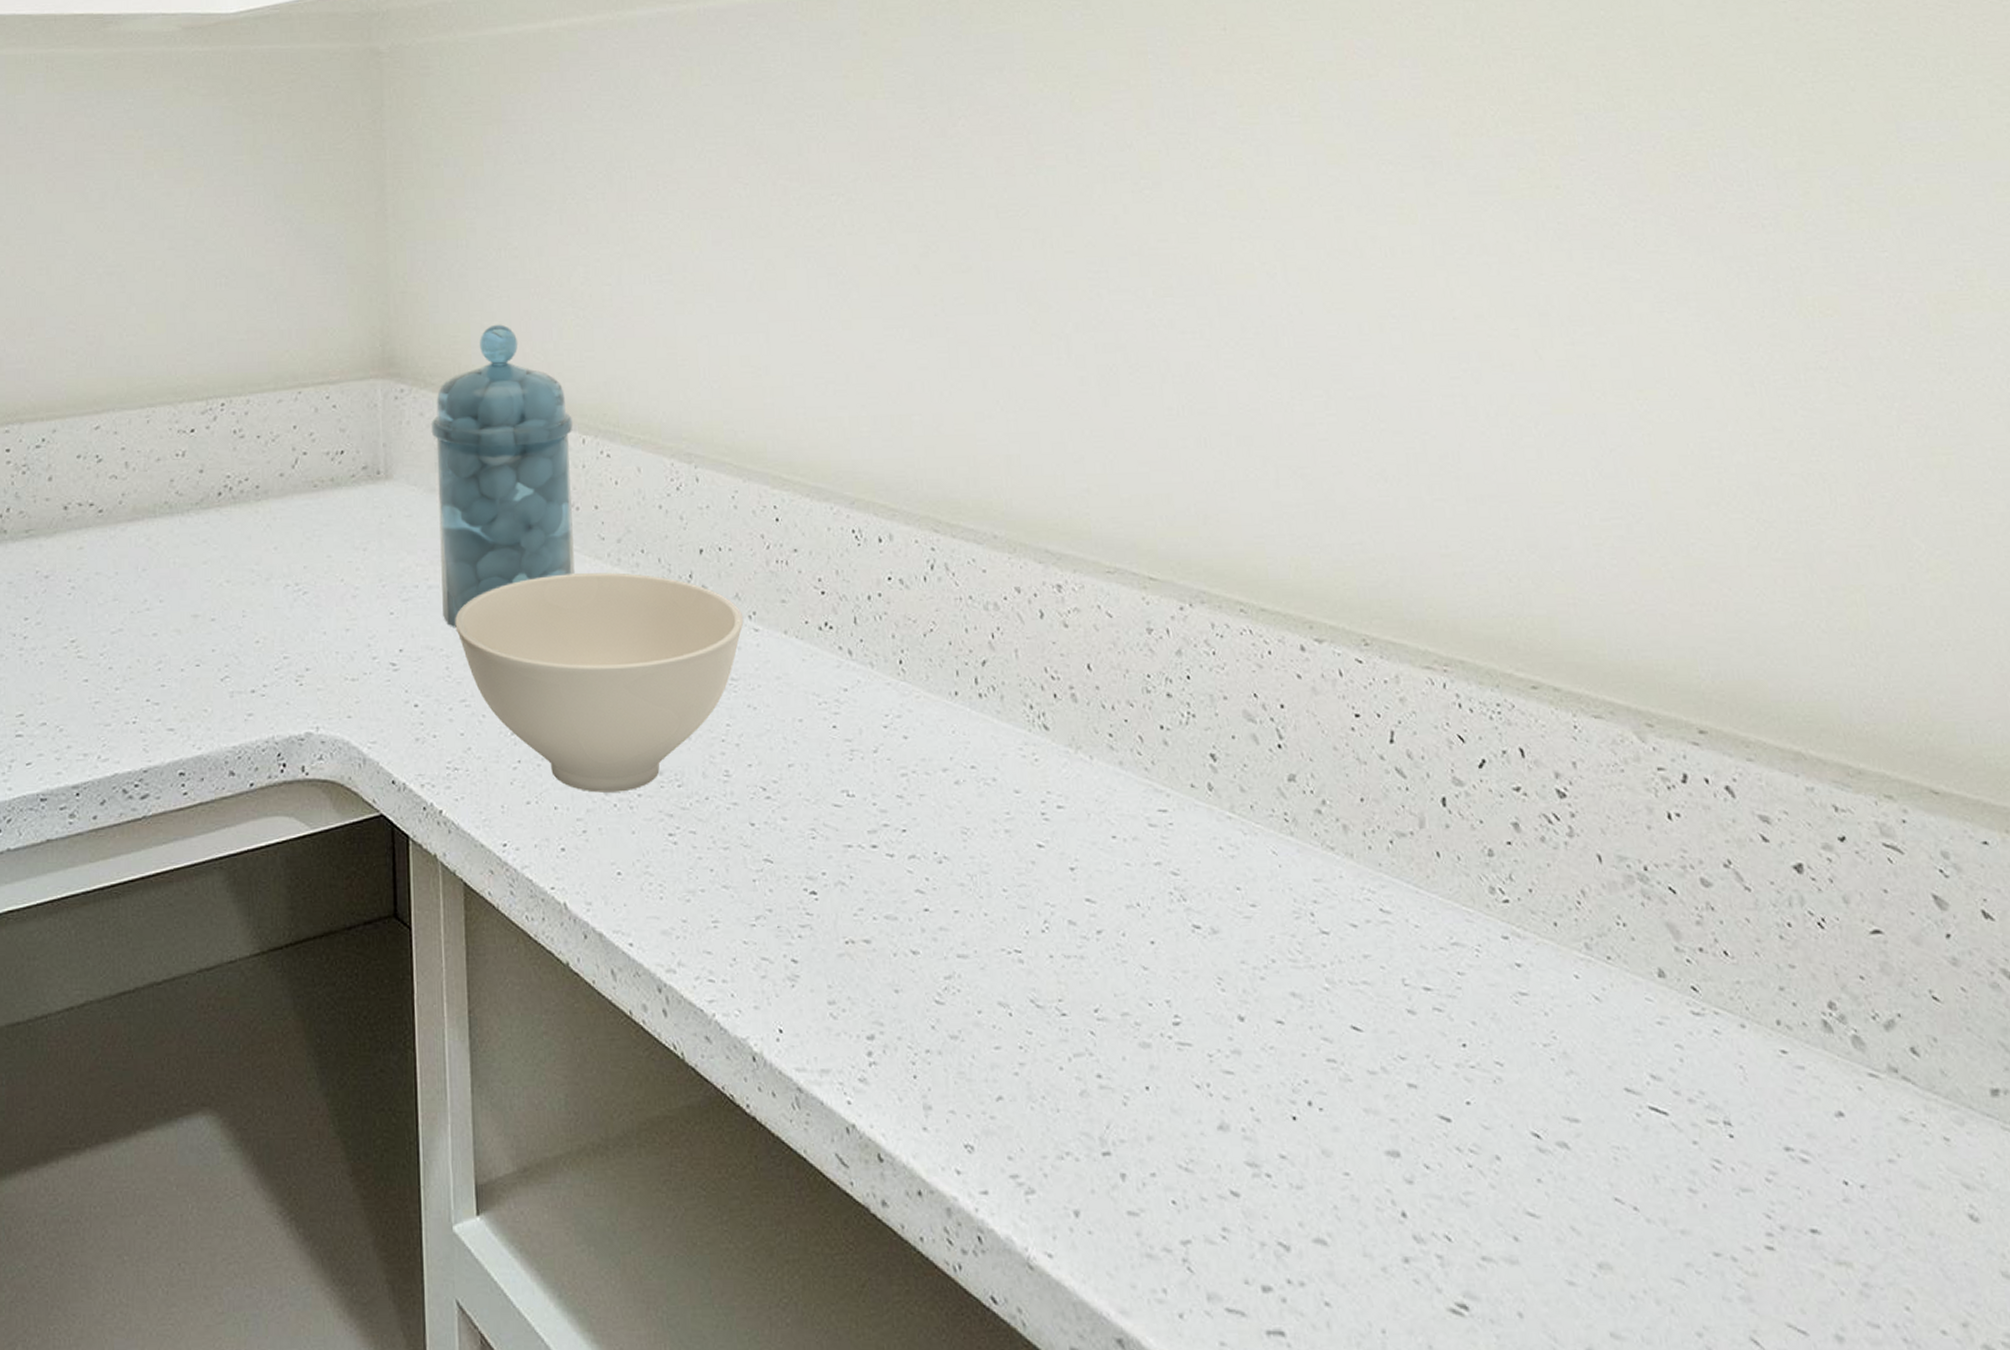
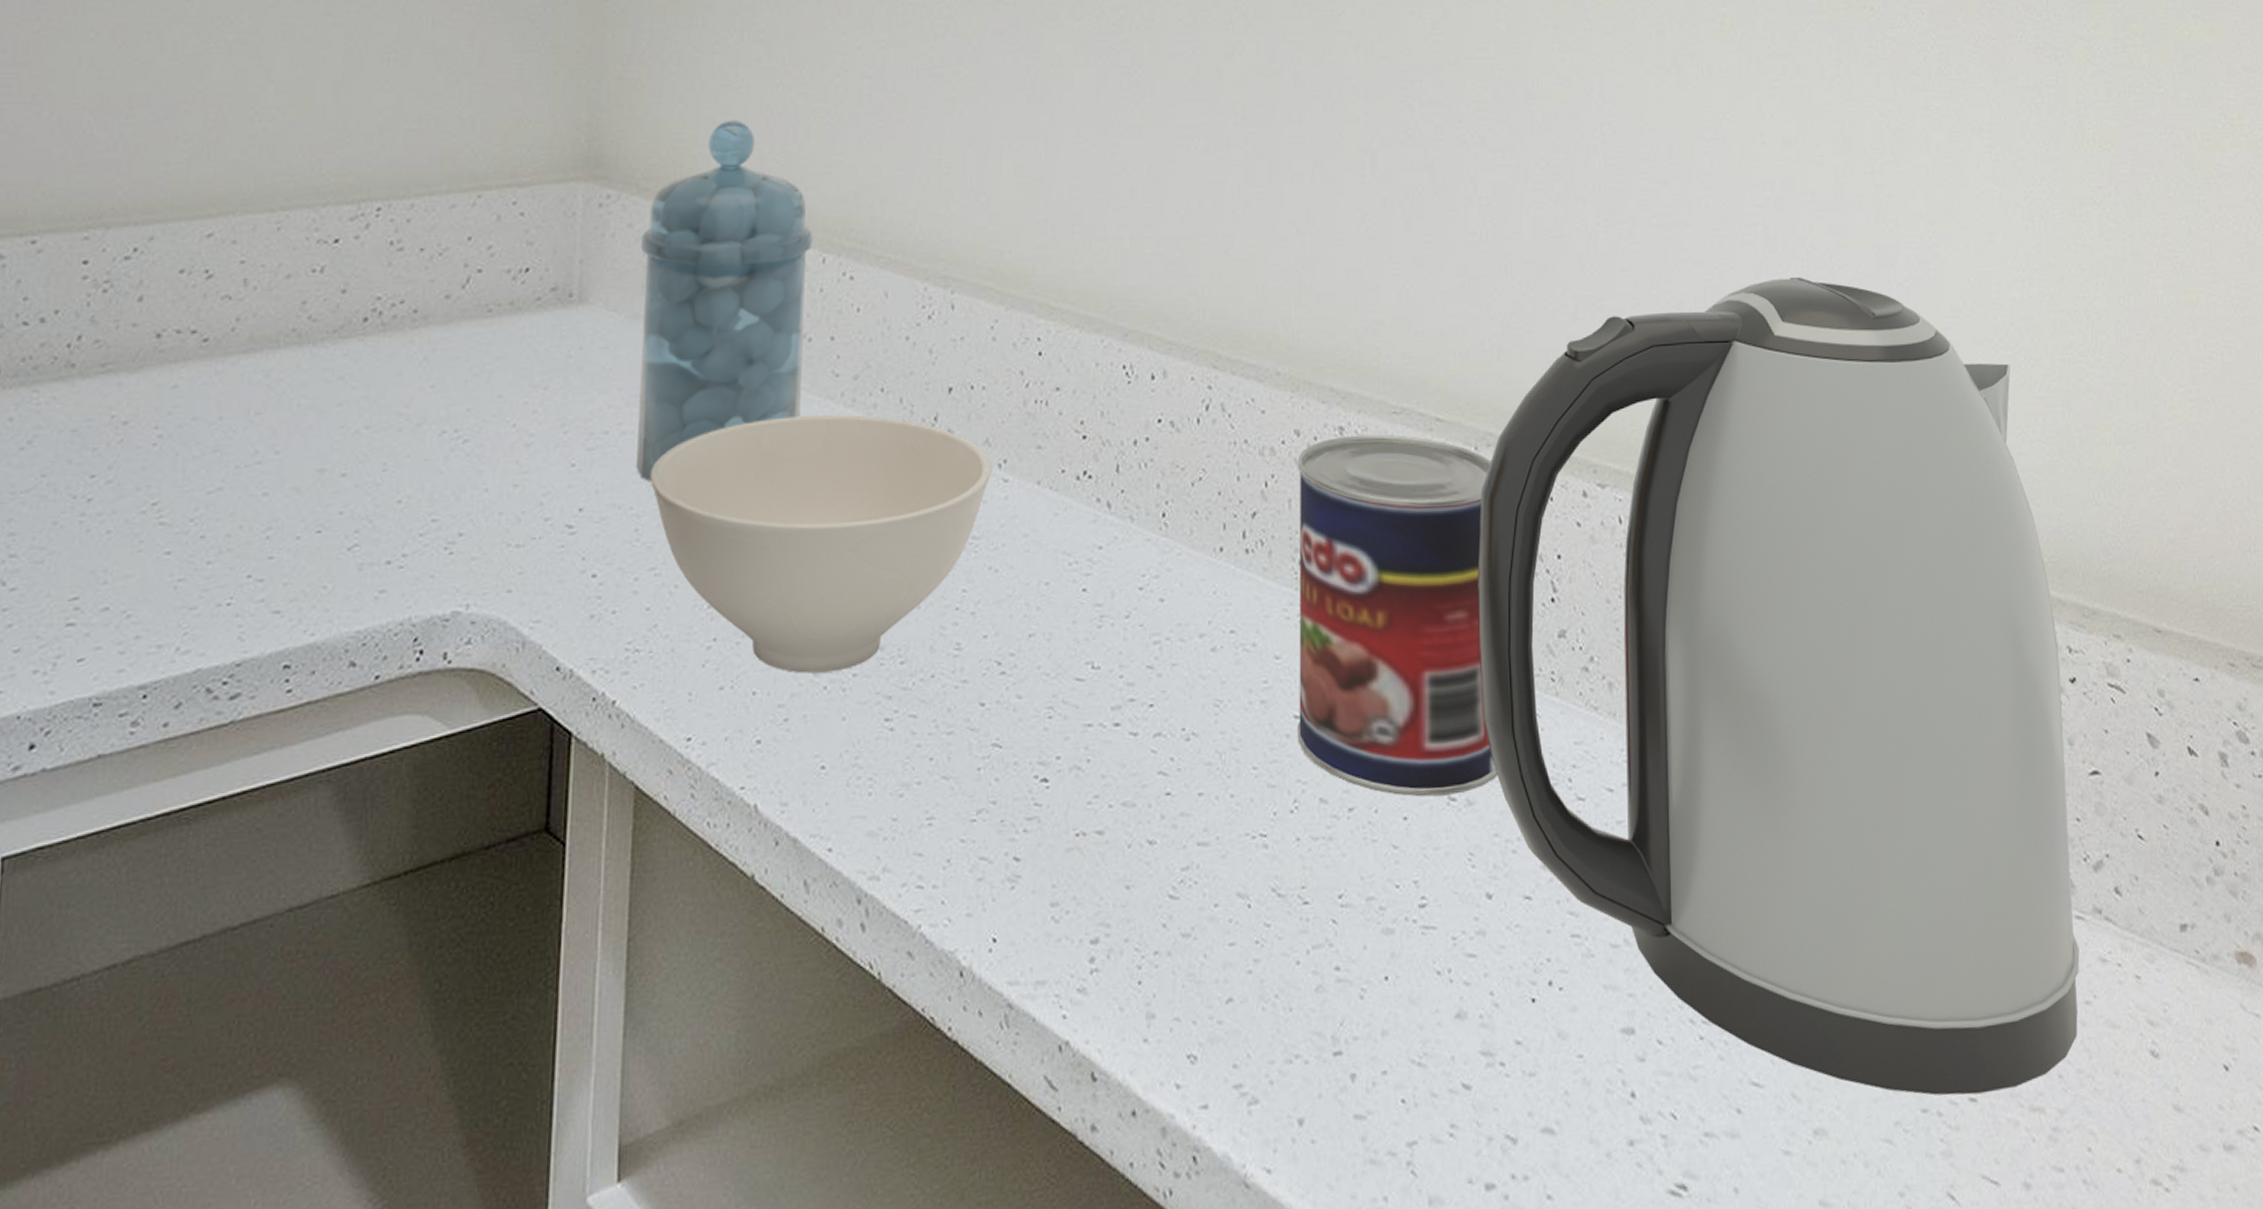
can: none [1020,591,1240,924] -> present [1297,434,1498,797]
kettle: none [1199,444,1882,1243] -> present [1477,276,2080,1096]

